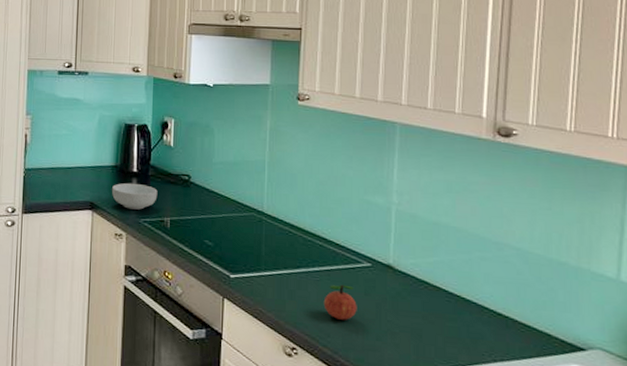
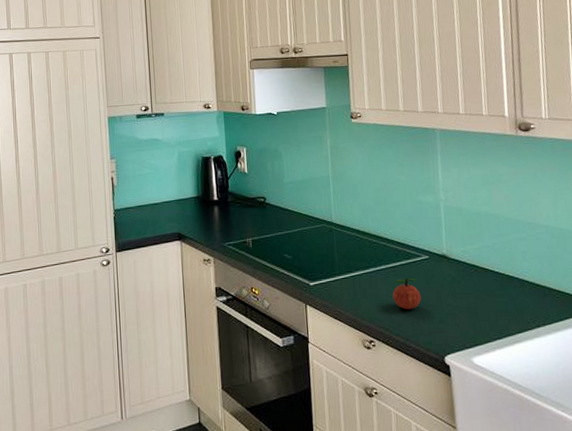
cereal bowl: present [112,182,158,210] -> none [197,210,238,235]

